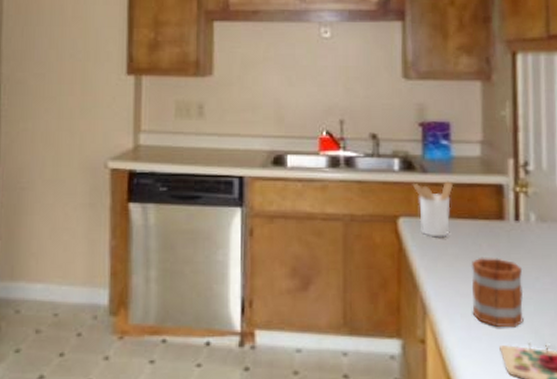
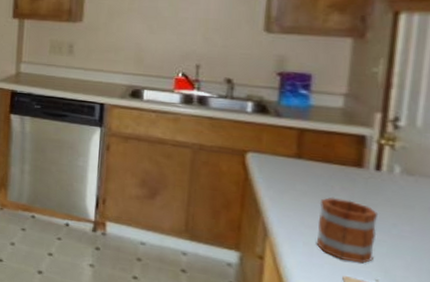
utensil holder: present [412,181,454,238] -> none [264,125,310,175]

